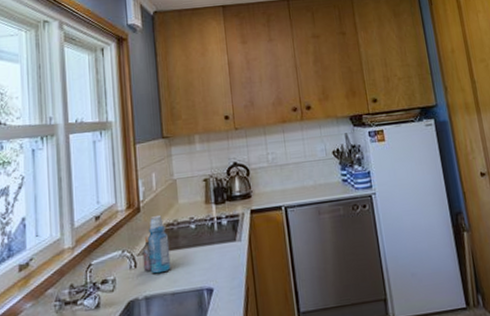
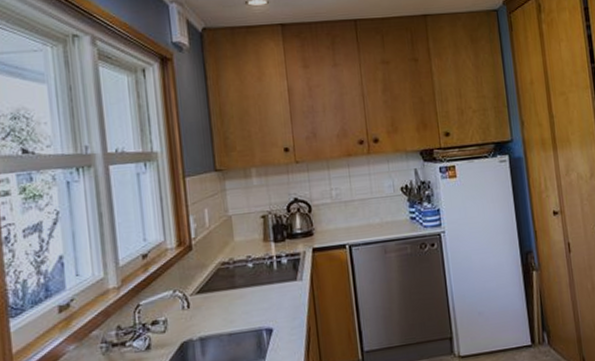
bottle: present [142,214,171,274] -> none [195,253,227,314]

